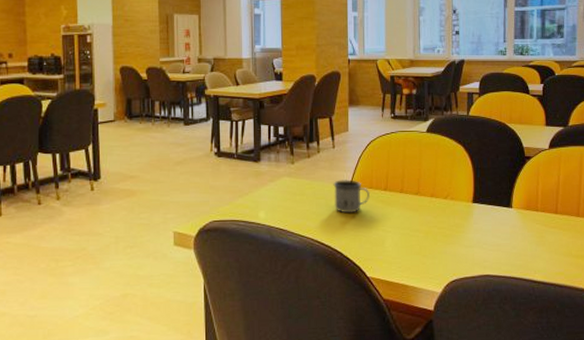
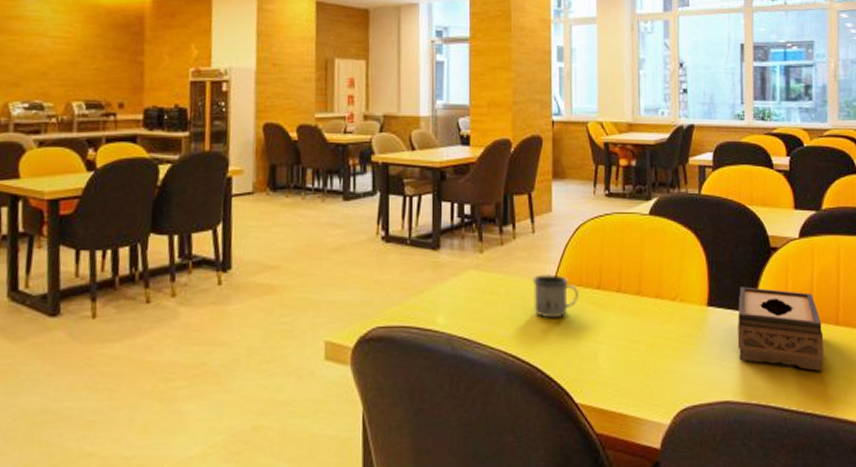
tissue box: none [496,187,567,252] -> present [737,286,824,371]

